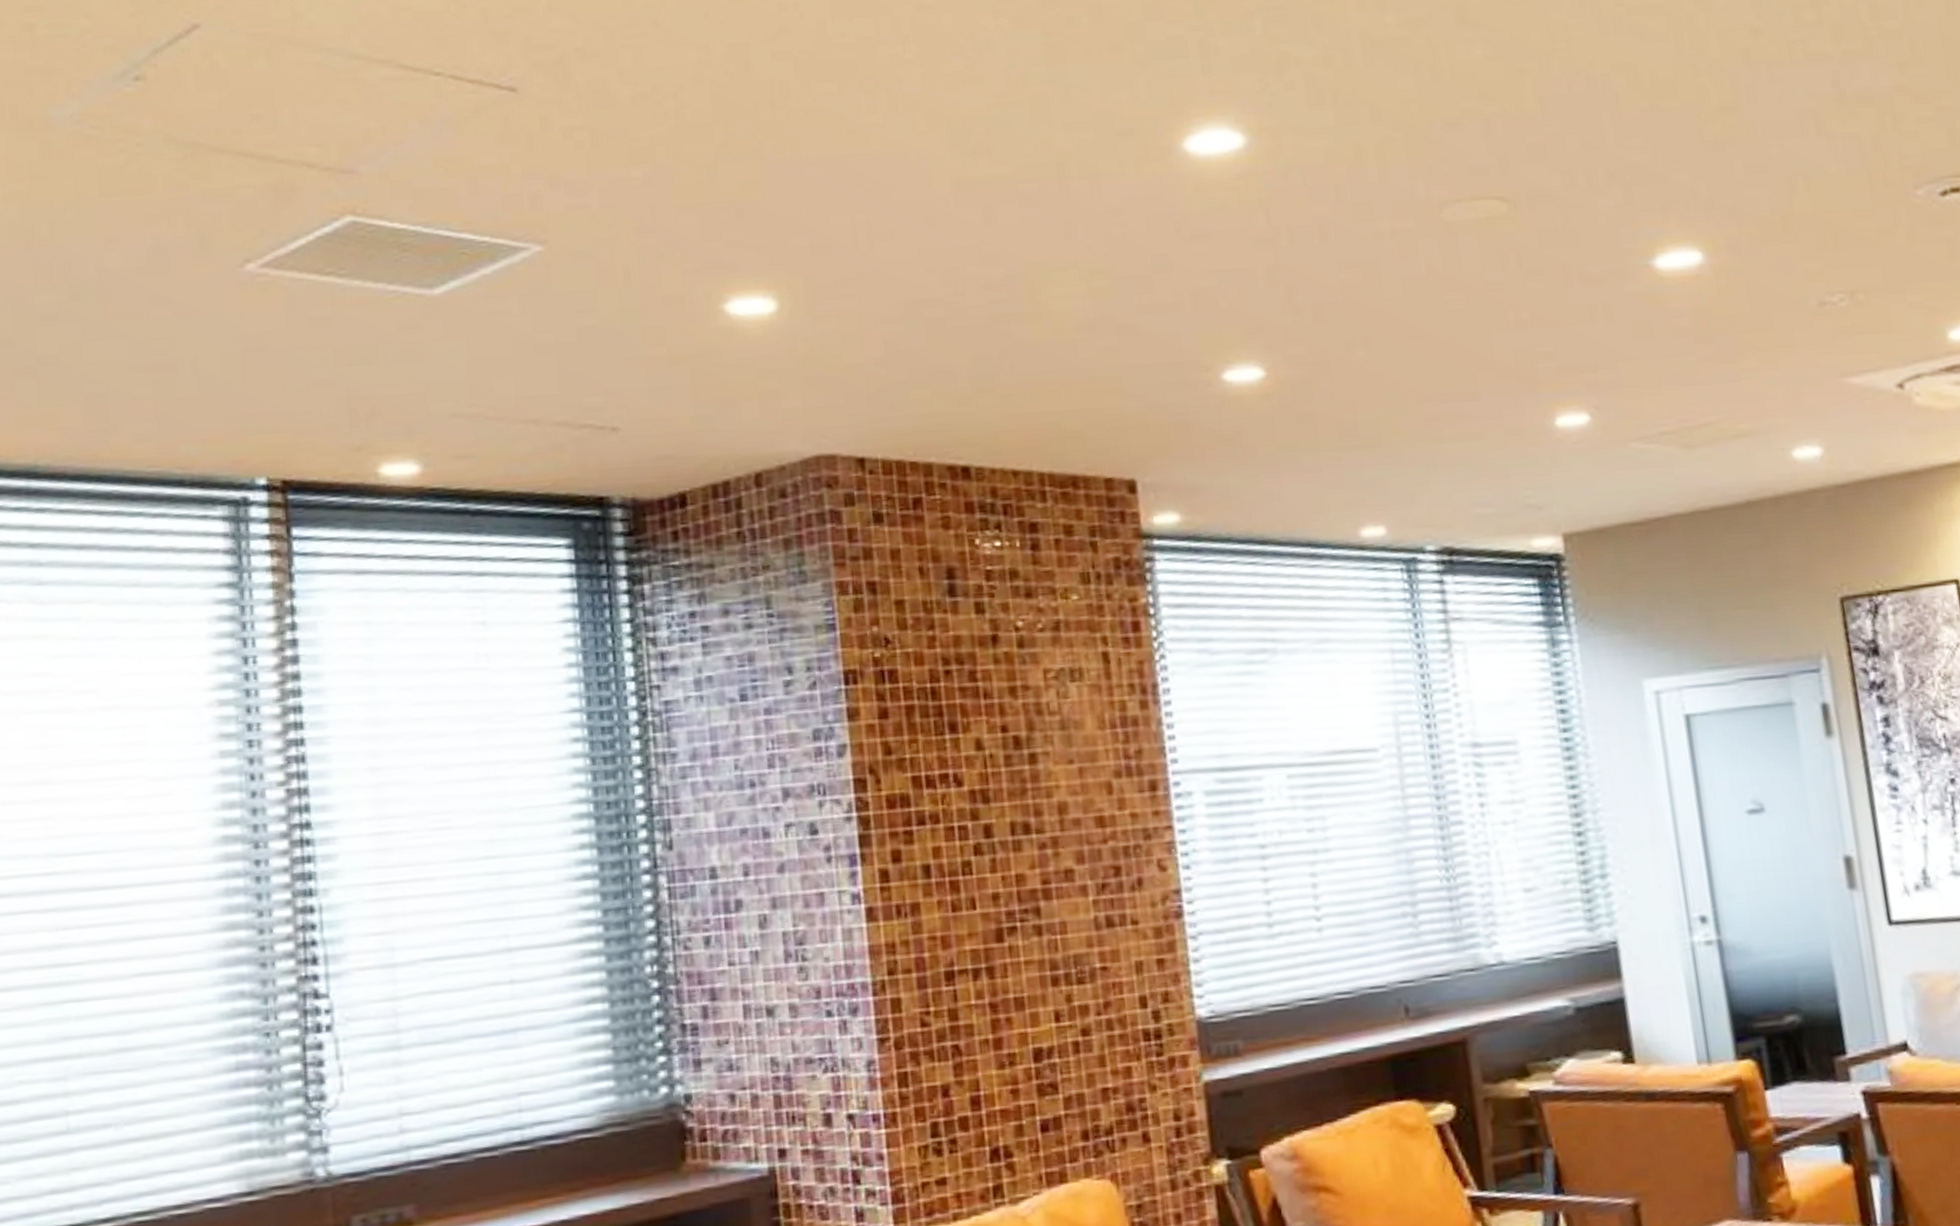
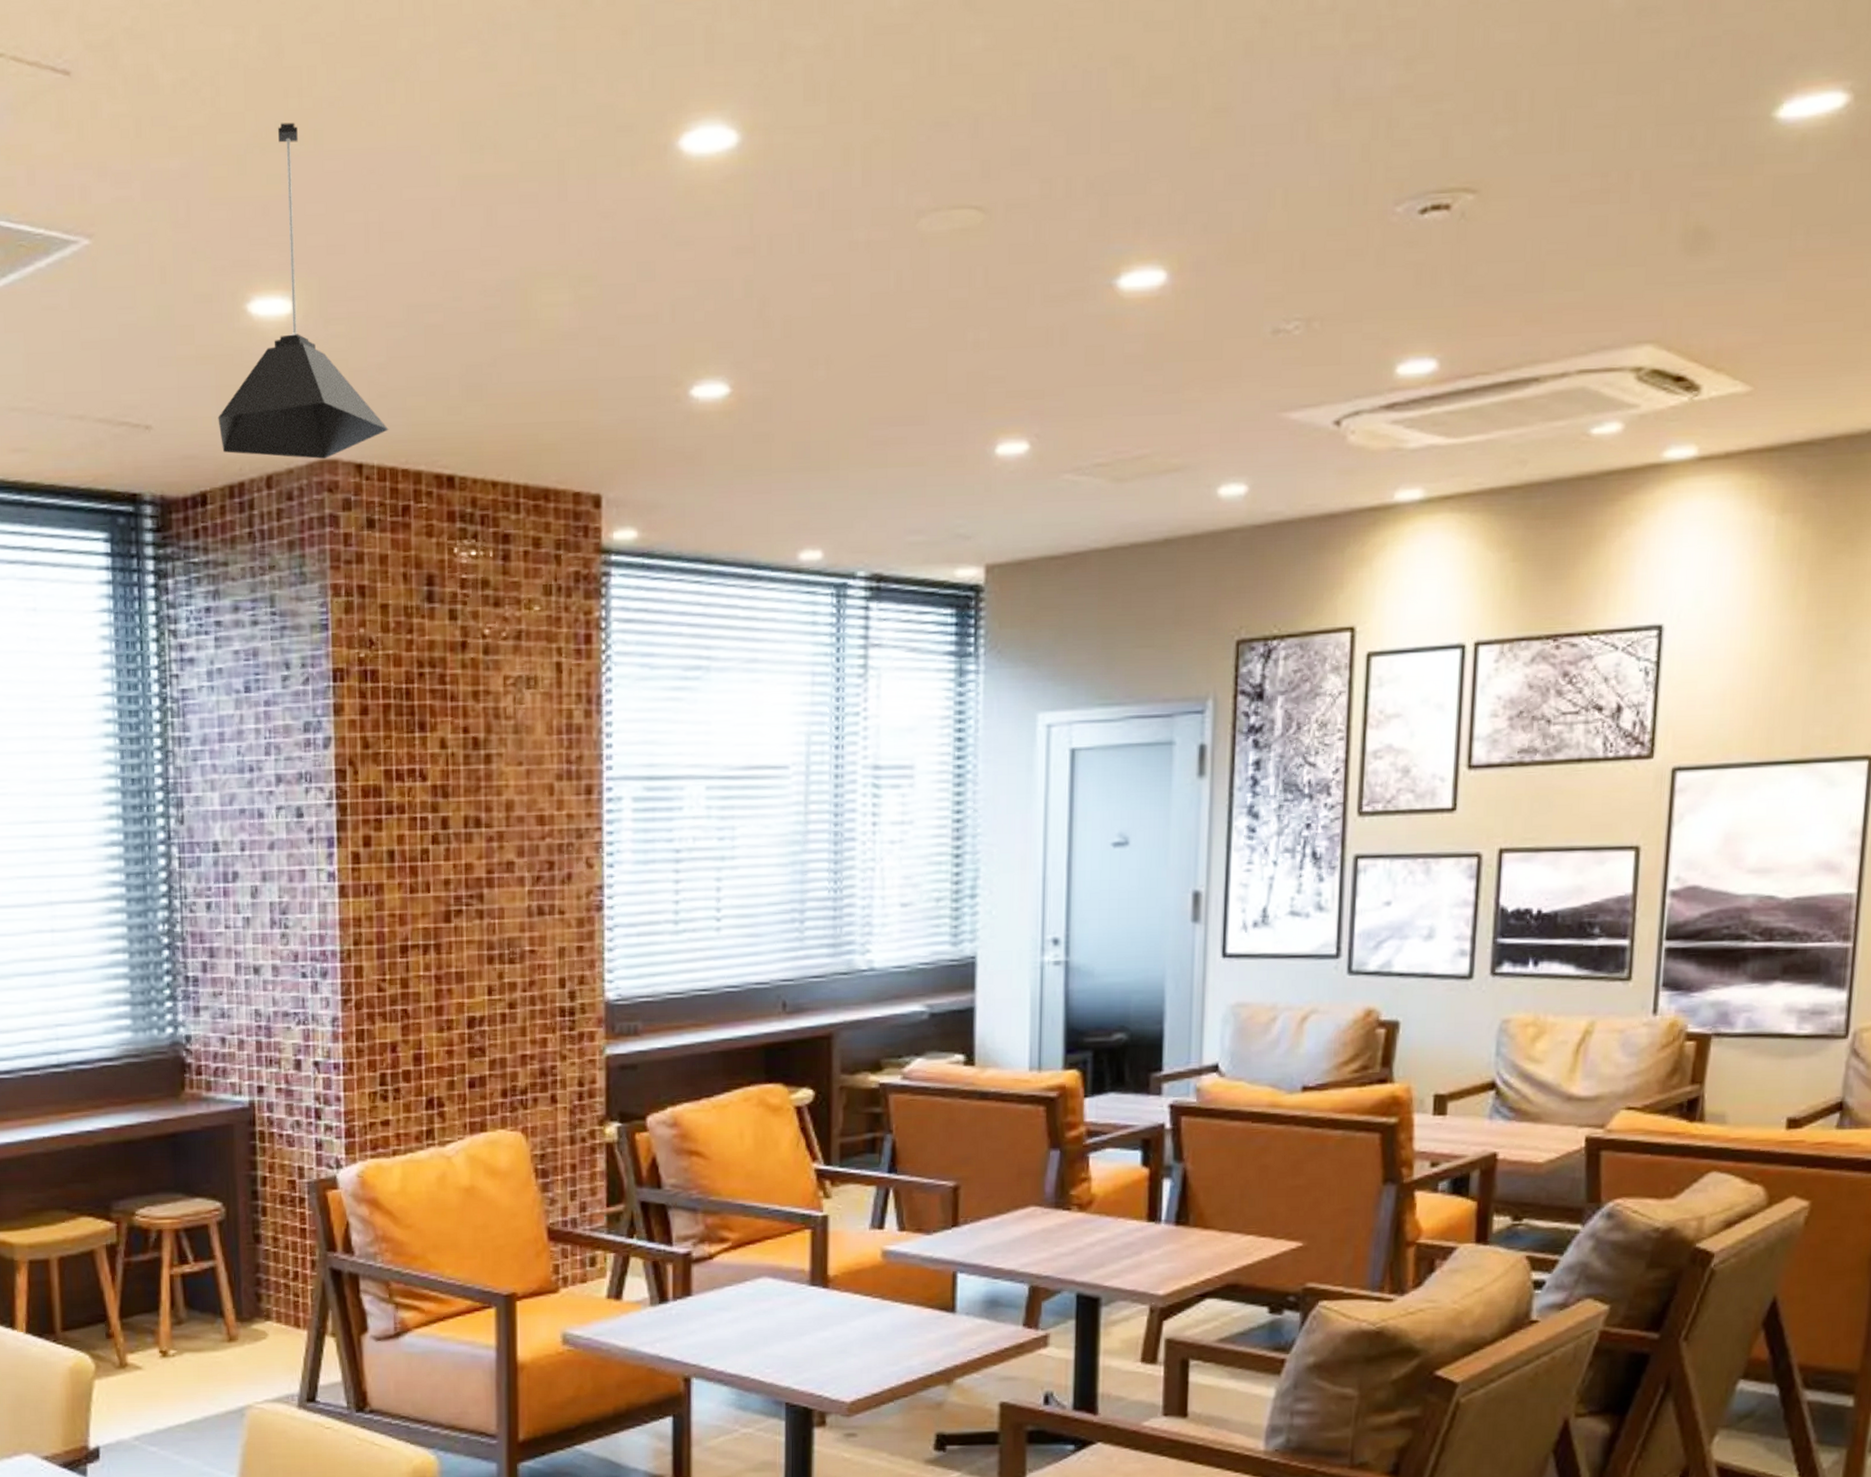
pendant lamp: none [695,132,892,455] -> present [218,122,389,460]

